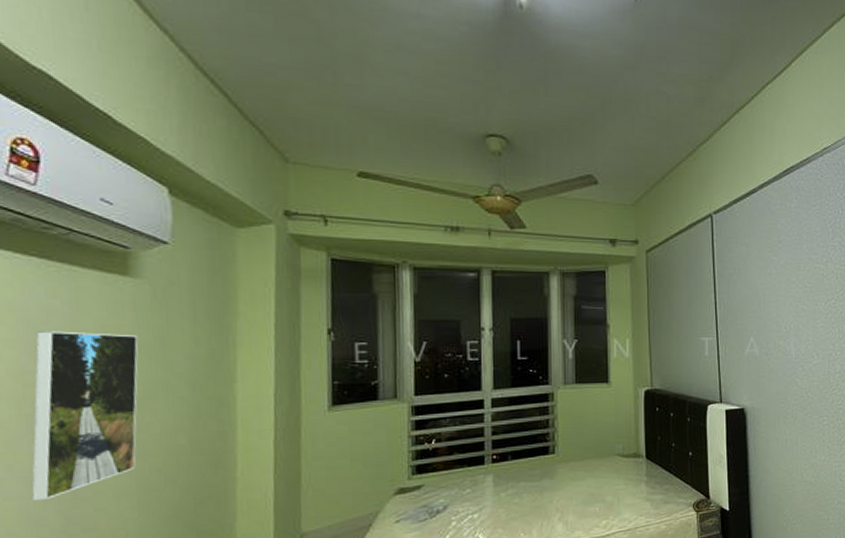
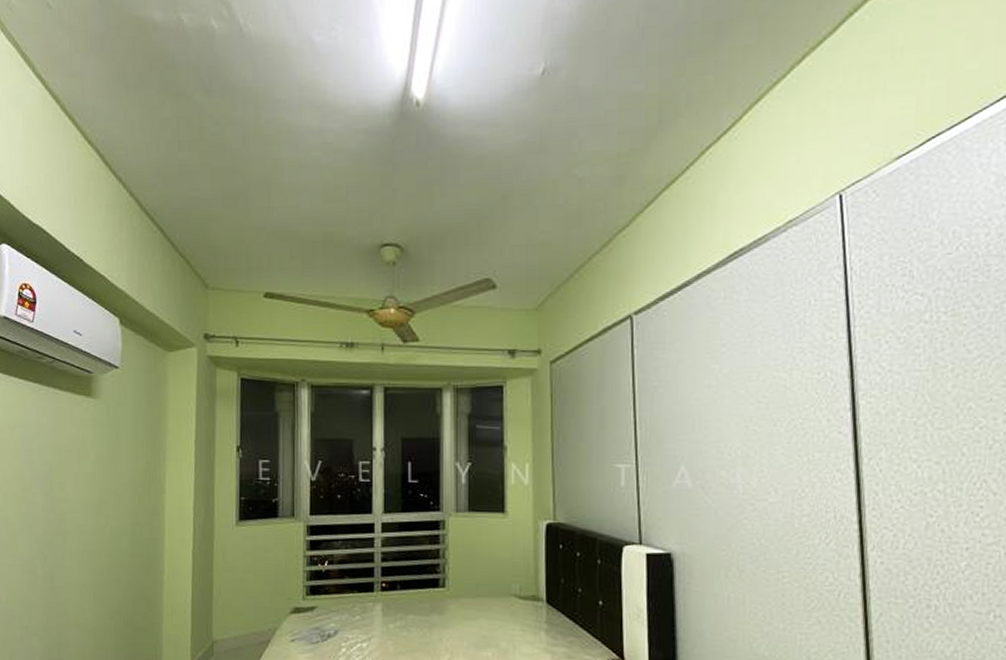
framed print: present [31,331,139,501] -> none [26,444,97,586]

